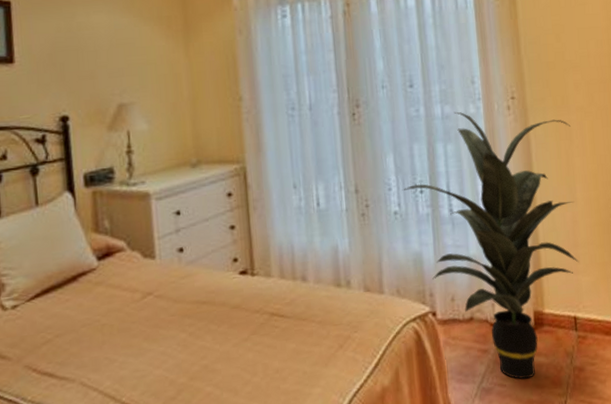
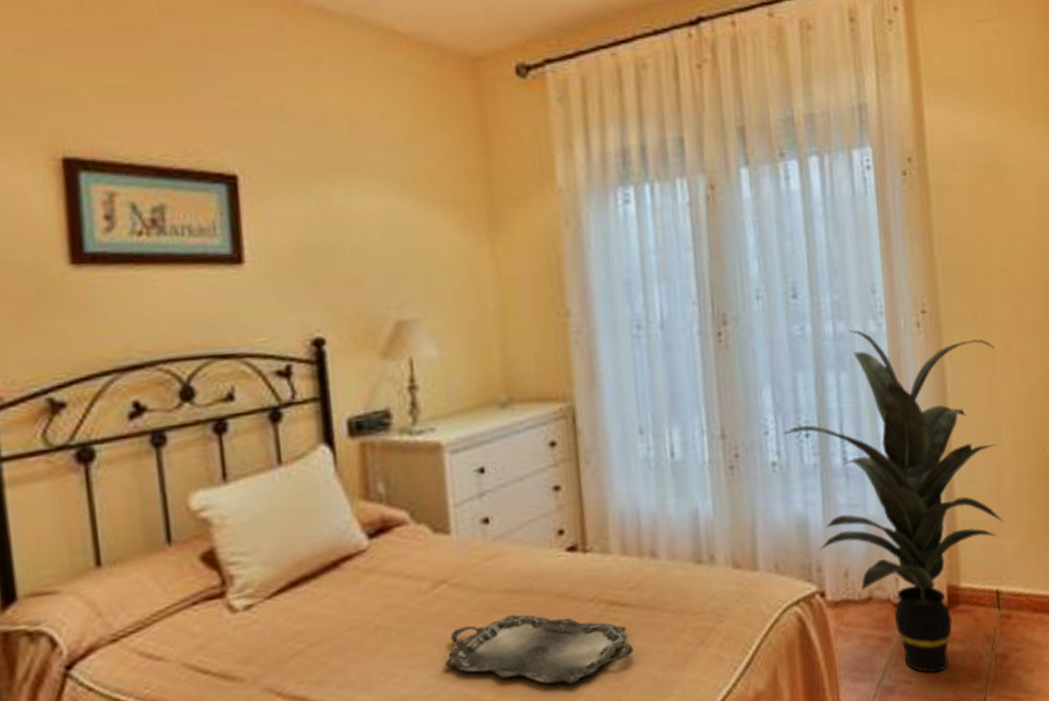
serving tray: none [151,320,289,373] -> present [445,614,633,684]

